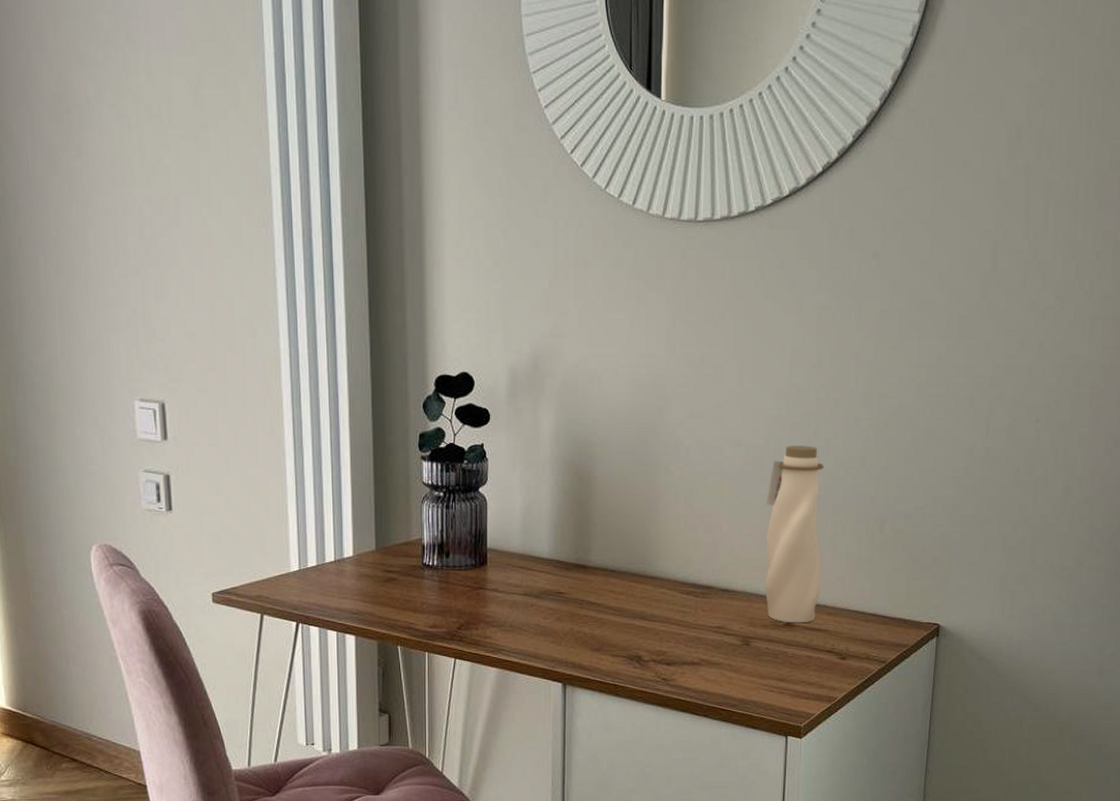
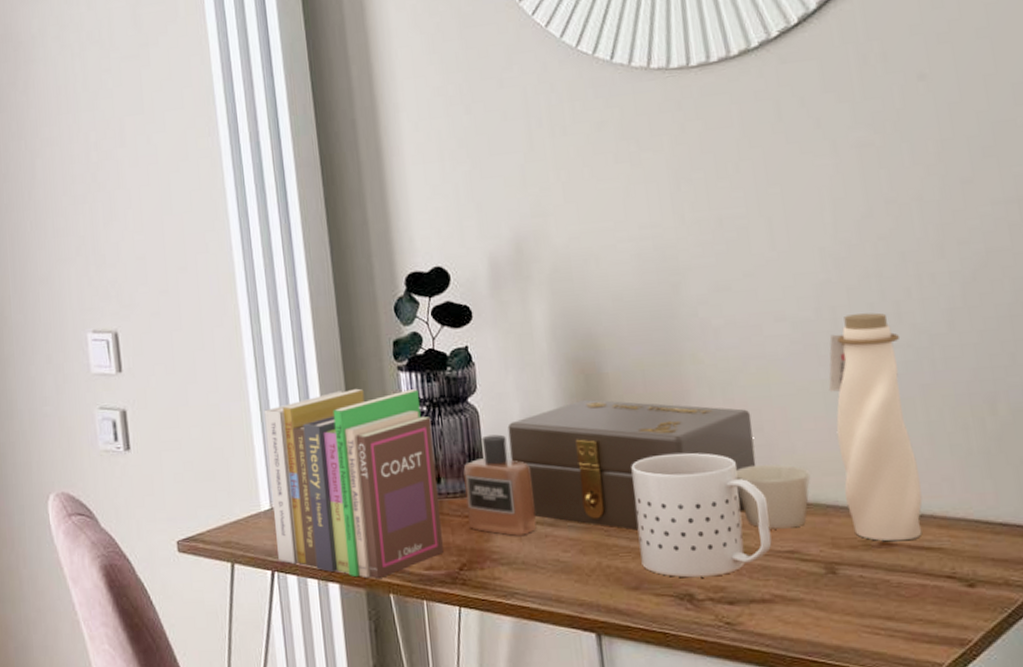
books: none [299,472,447,632] -> present [264,388,444,579]
perfume: none [469,520,526,604] -> present [463,434,537,536]
jewelry box: none [510,496,704,605] -> present [507,399,756,531]
mug: none [605,545,707,644] -> present [631,452,772,578]
candle: none [686,560,742,609] -> present [735,464,811,529]

